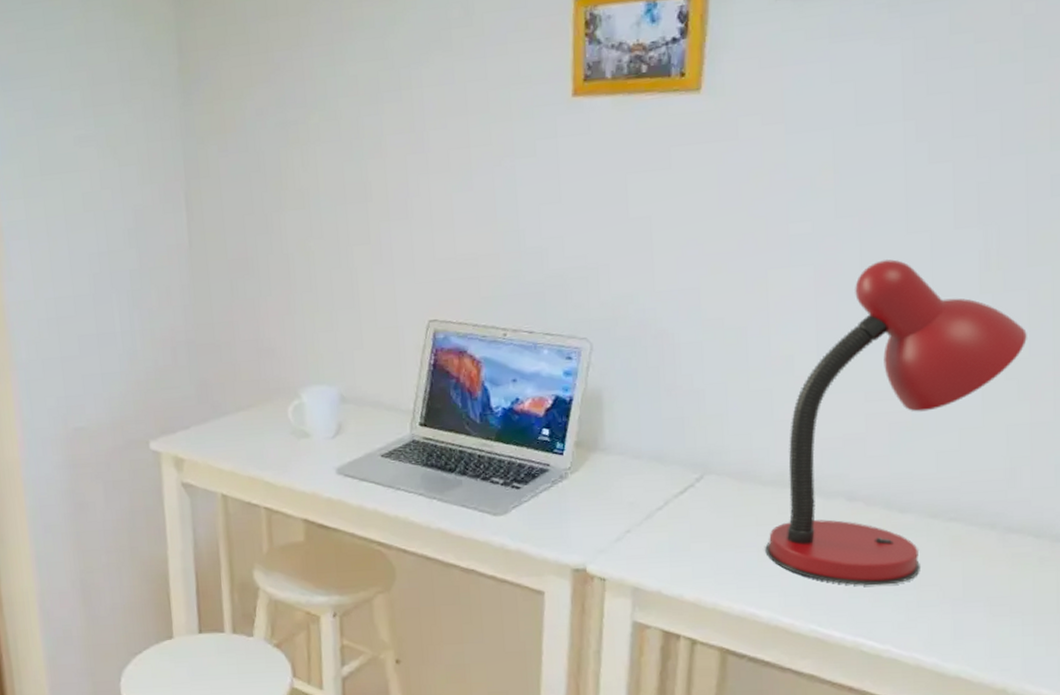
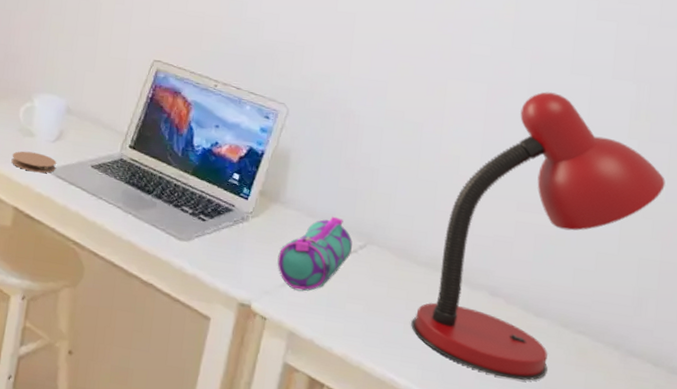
coaster: none [289,454,342,477] -> present [11,151,56,173]
pencil case: none [607,452,688,542] -> present [277,216,352,292]

